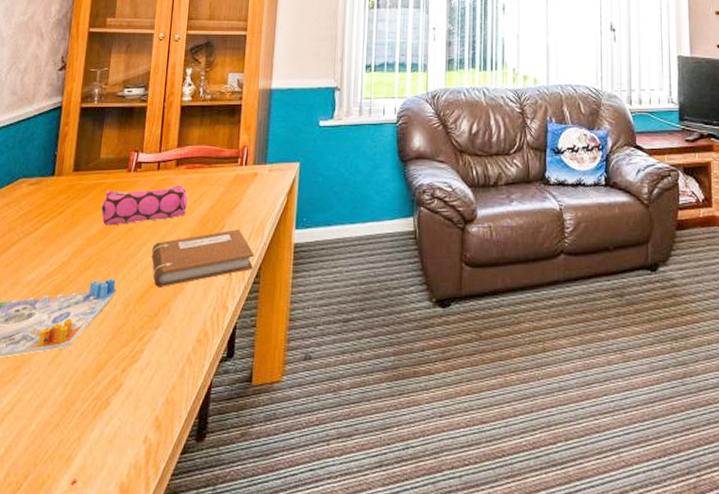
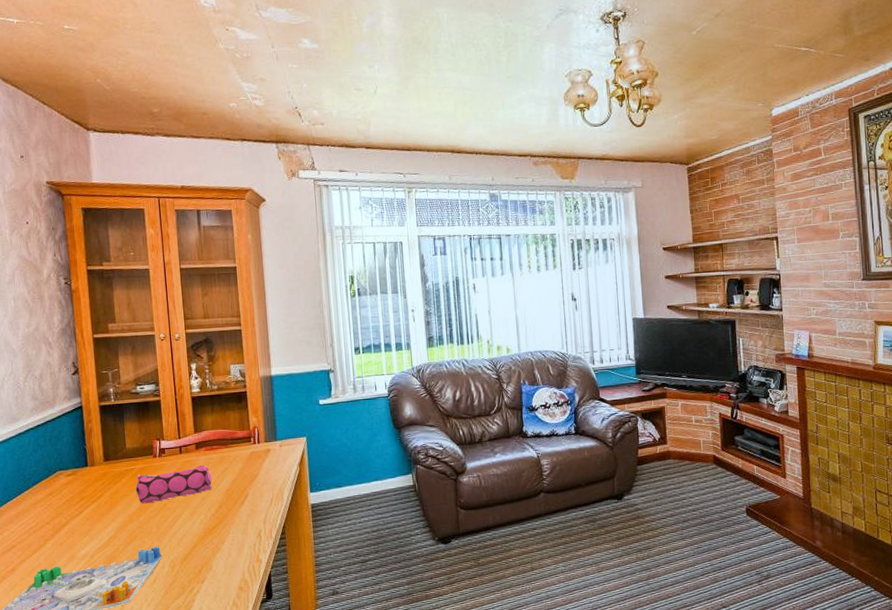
notebook: present [151,229,254,288] -> none [187,497,278,550]

